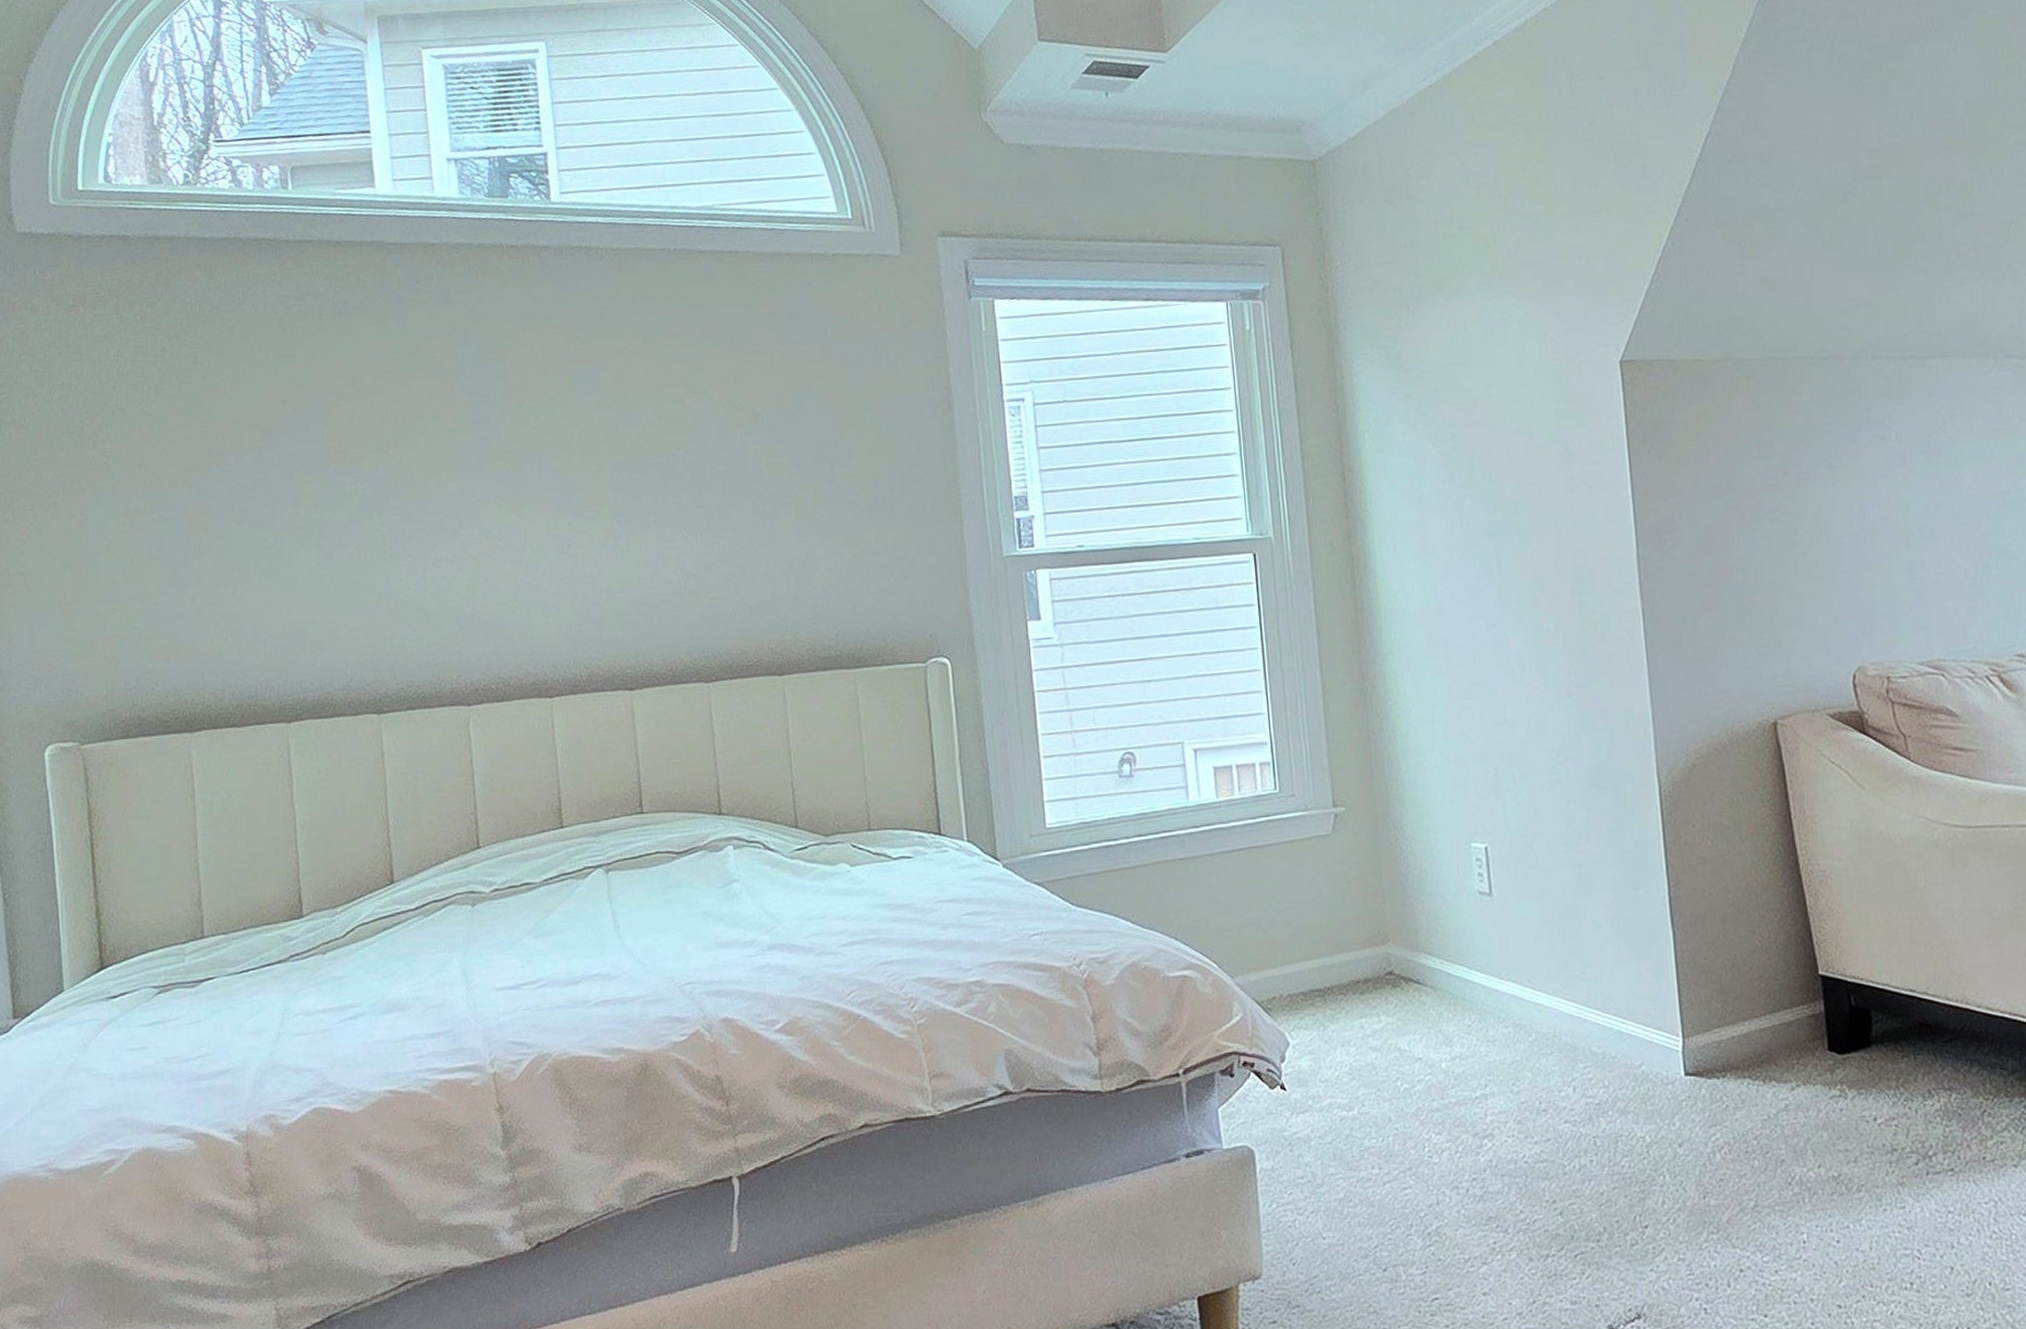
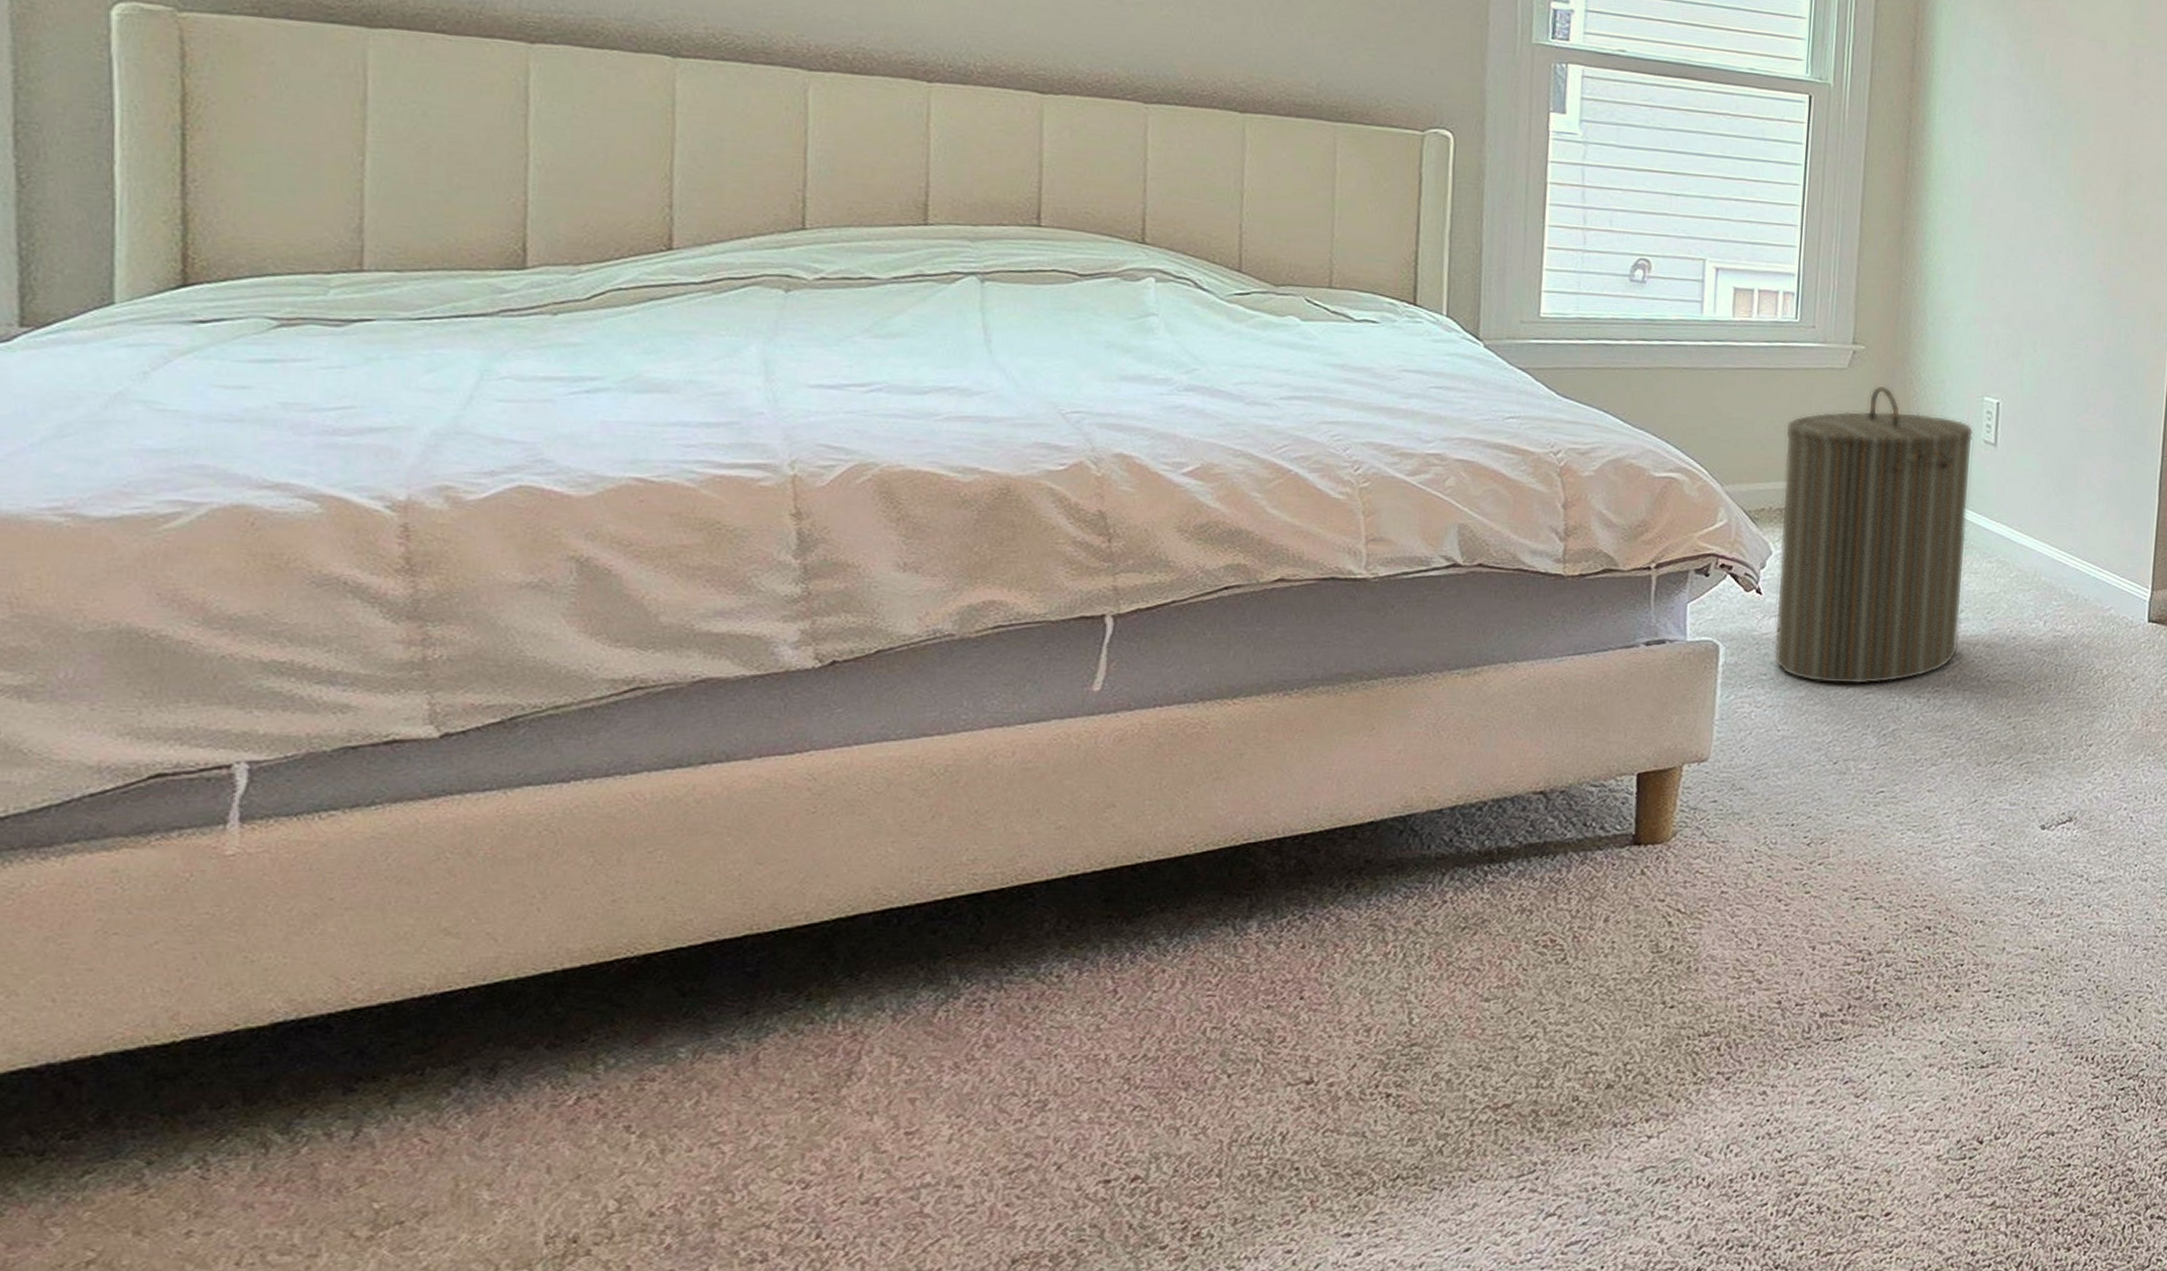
laundry hamper: none [1282,847,1489,1182] -> present [1773,385,1974,685]

